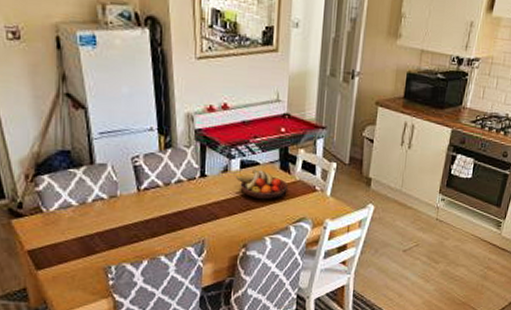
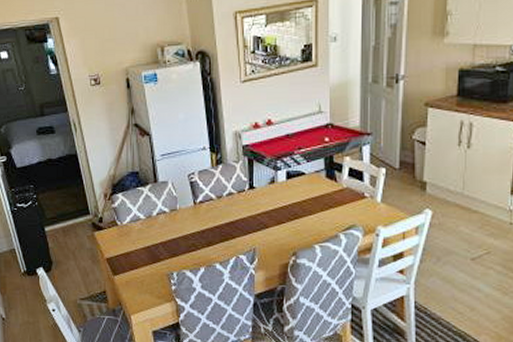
fruit bowl: present [236,169,288,200] -> none [283,179,335,209]

